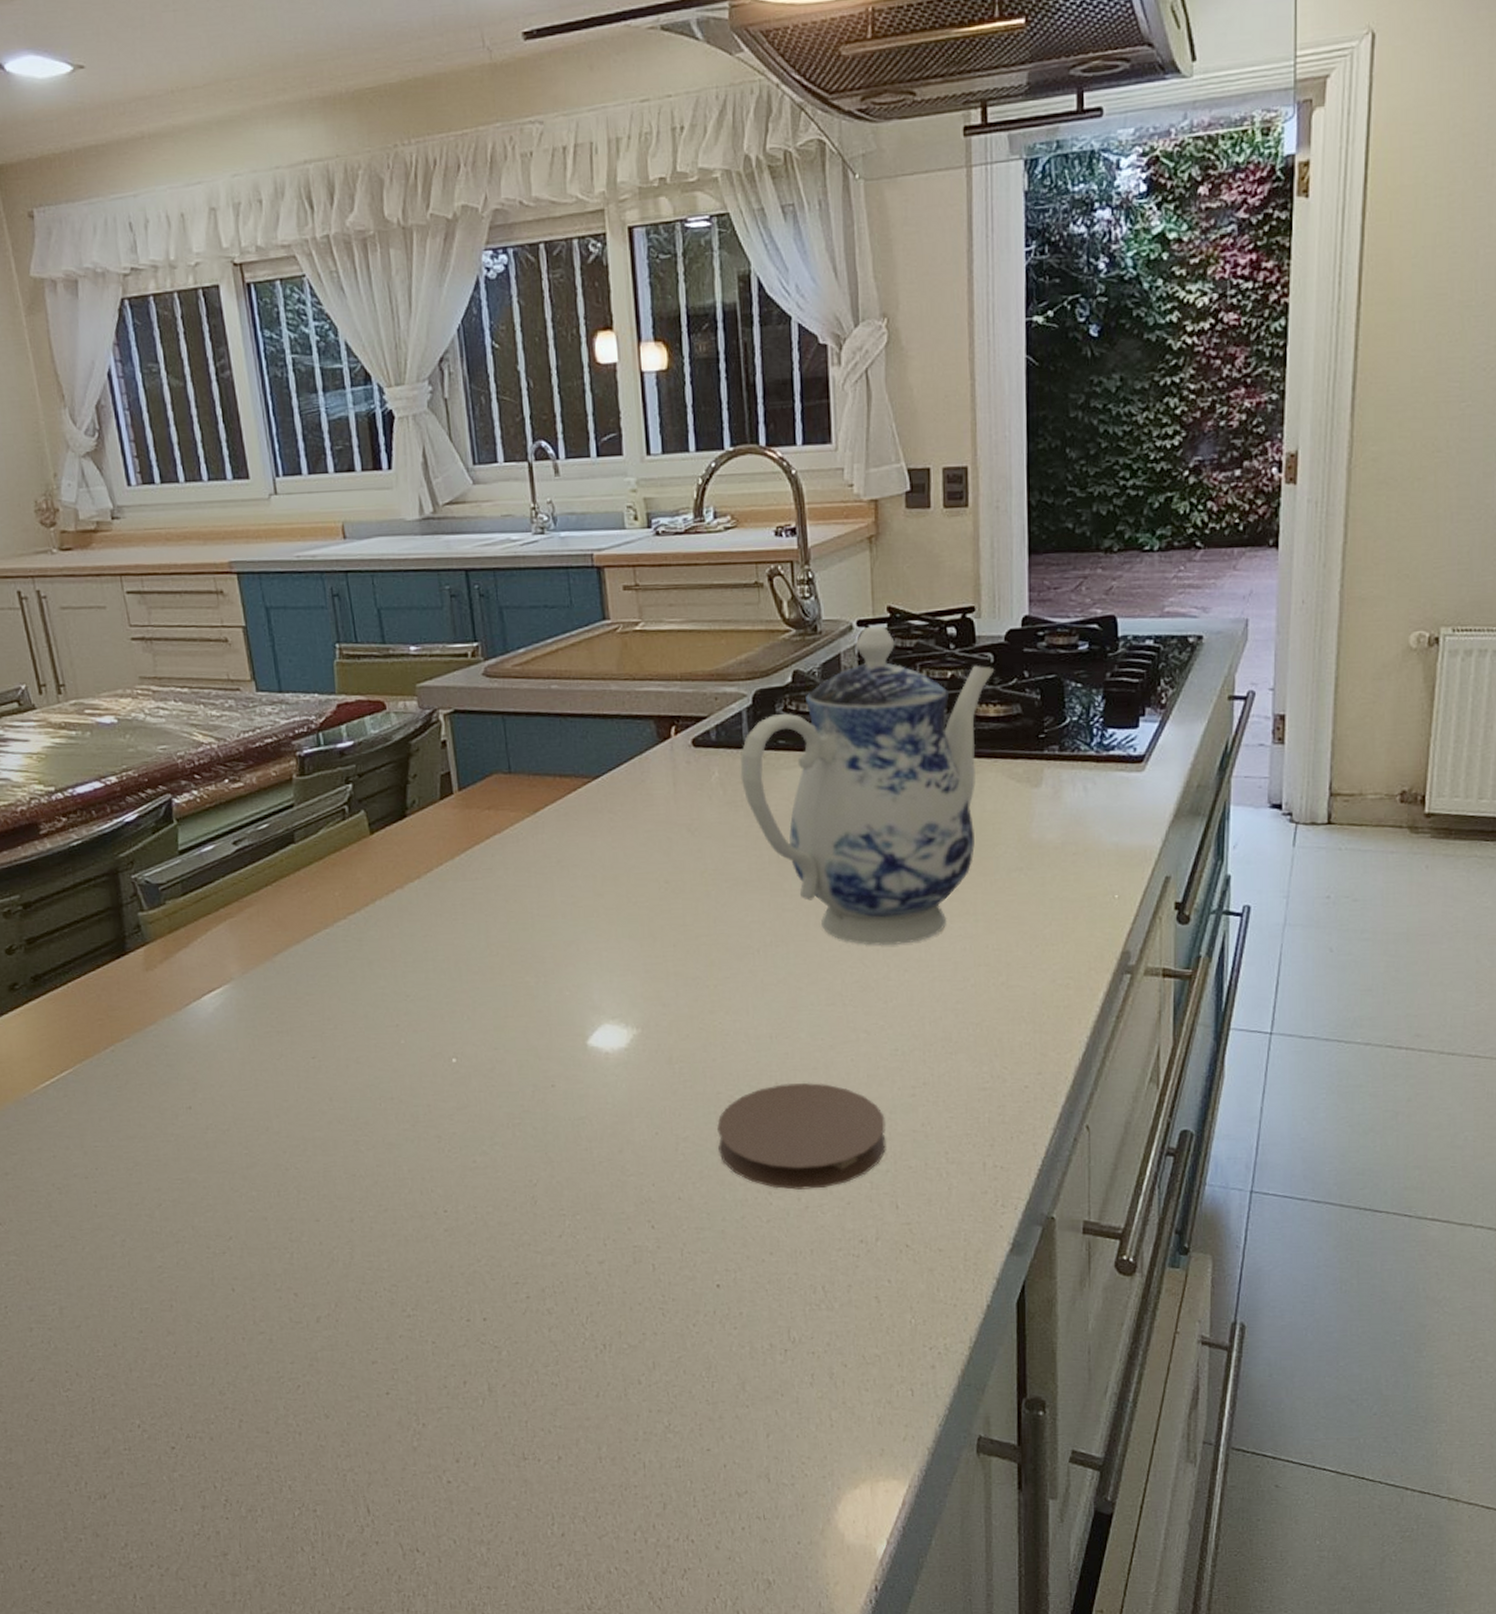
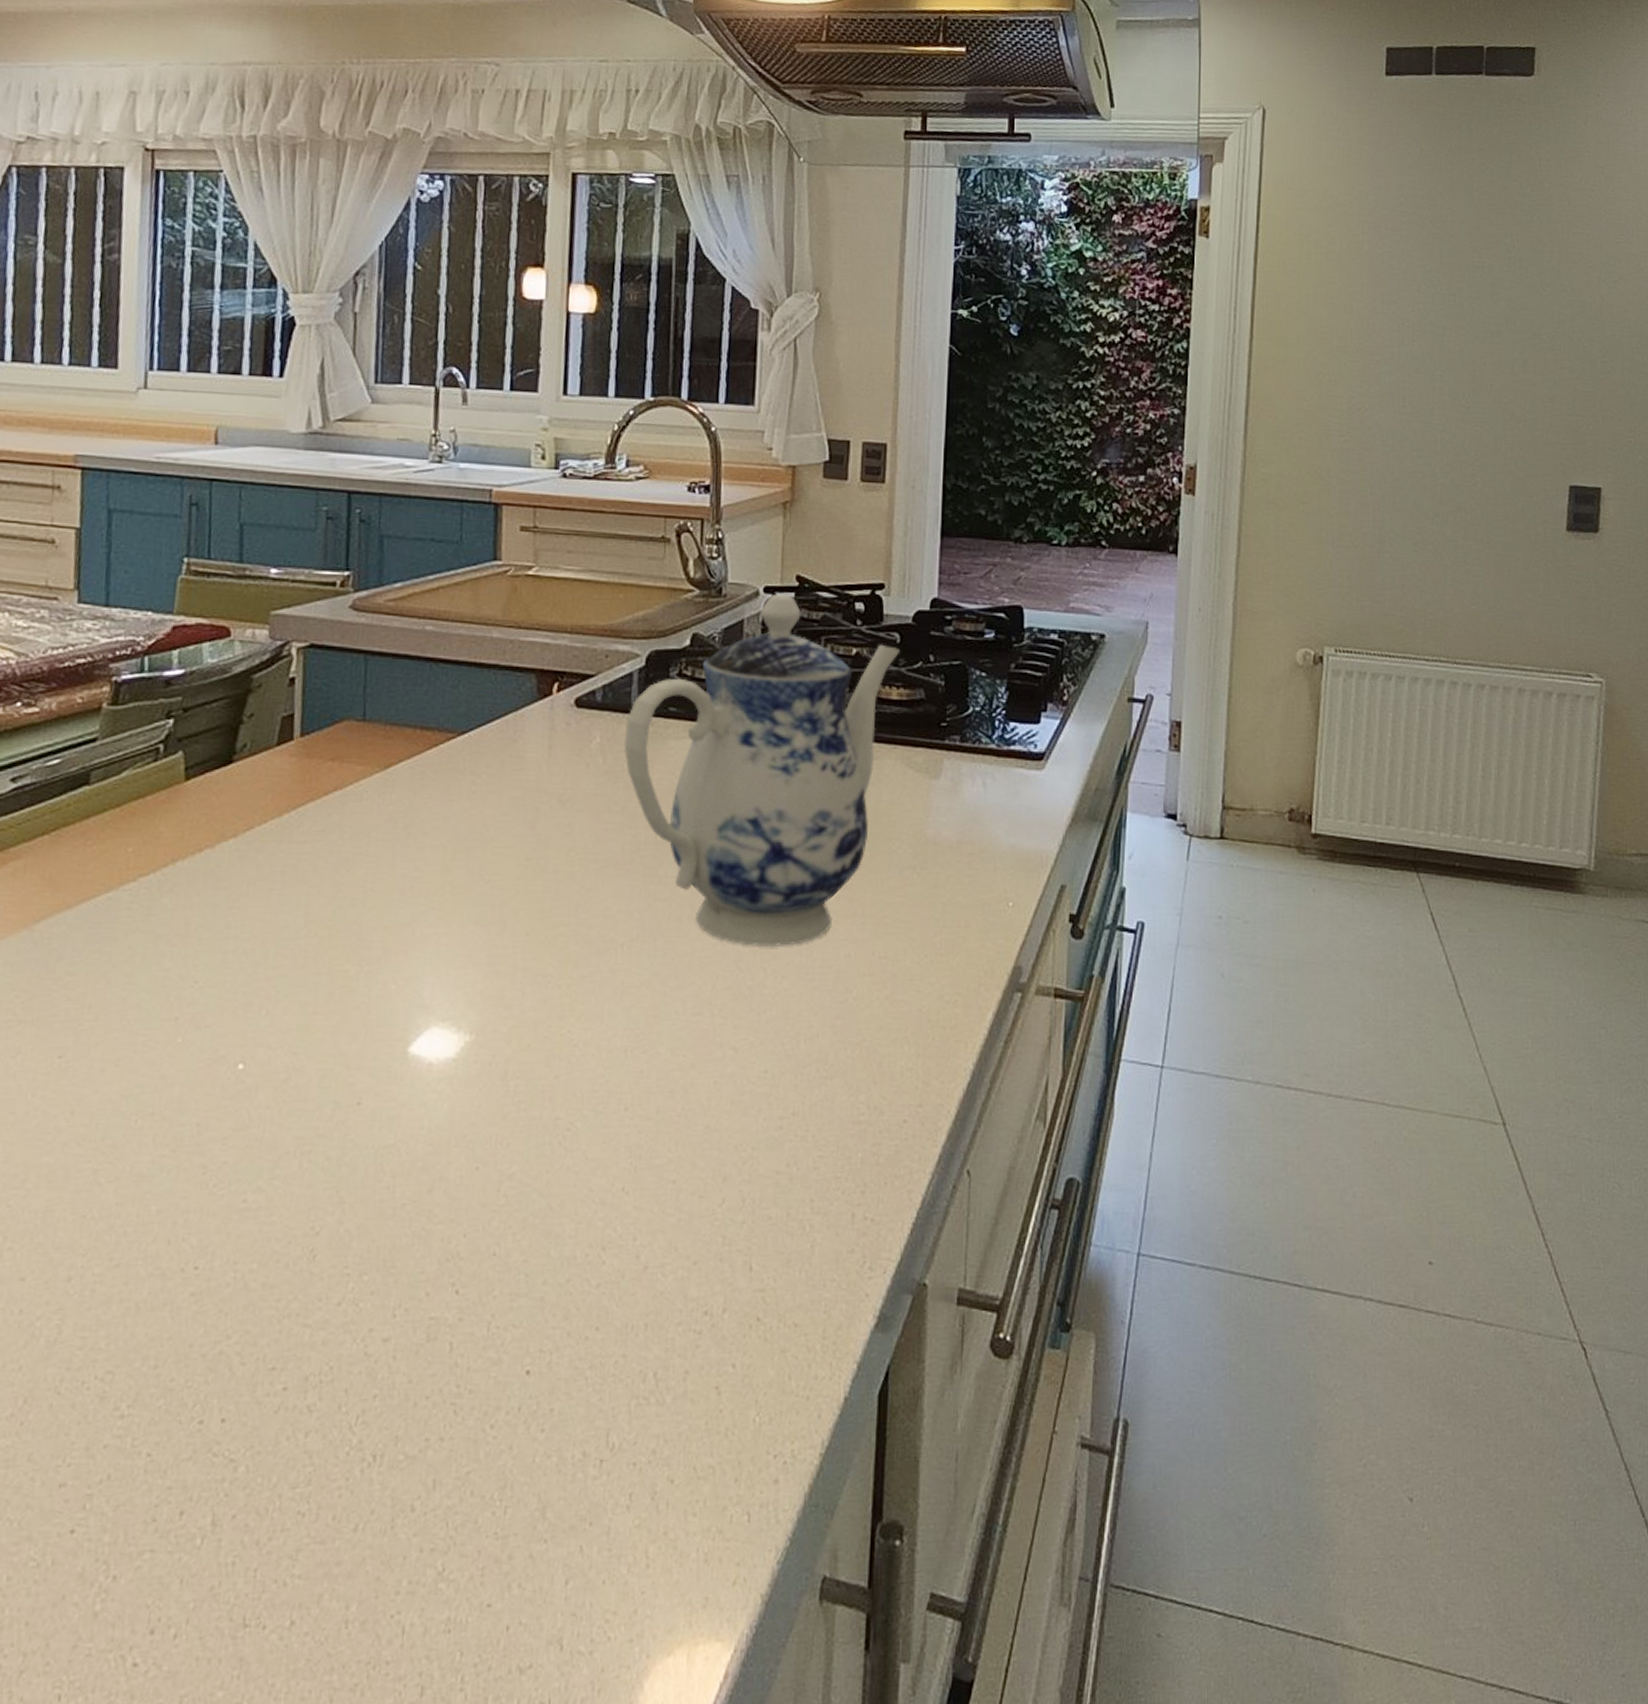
coaster: present [717,1083,886,1190] -> none [549,1109,746,1245]

